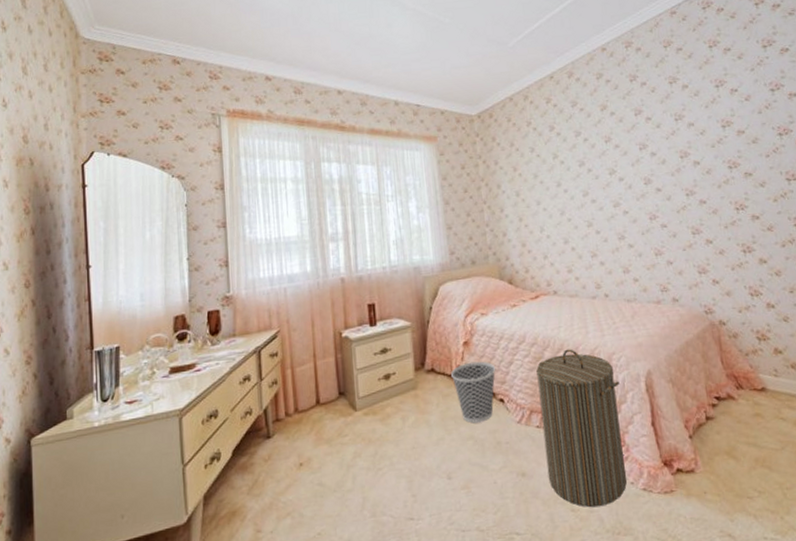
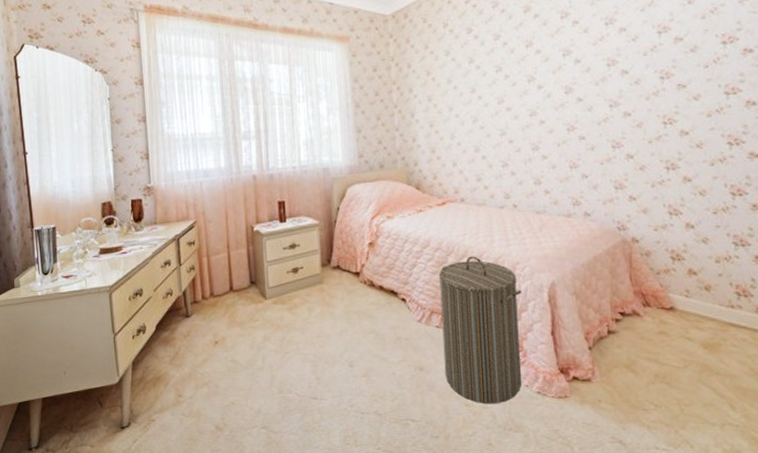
wastebasket: present [451,361,496,424] -> none [356,262,400,319]

